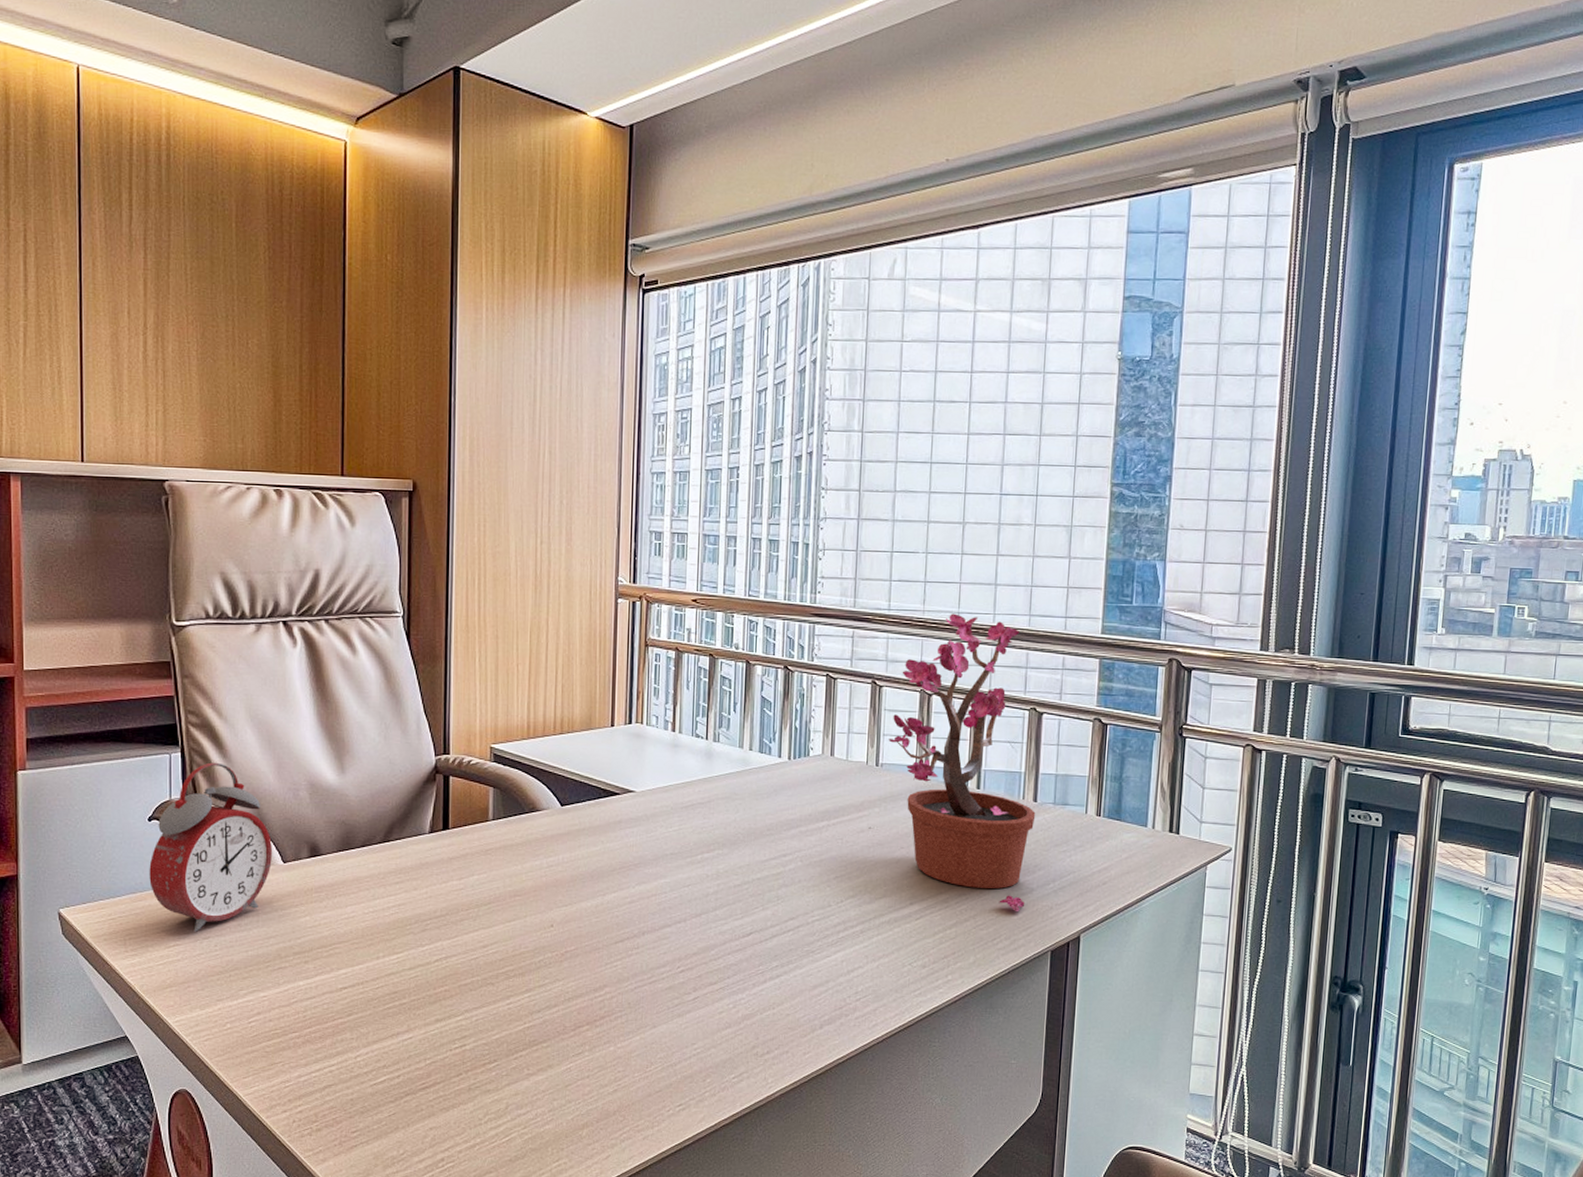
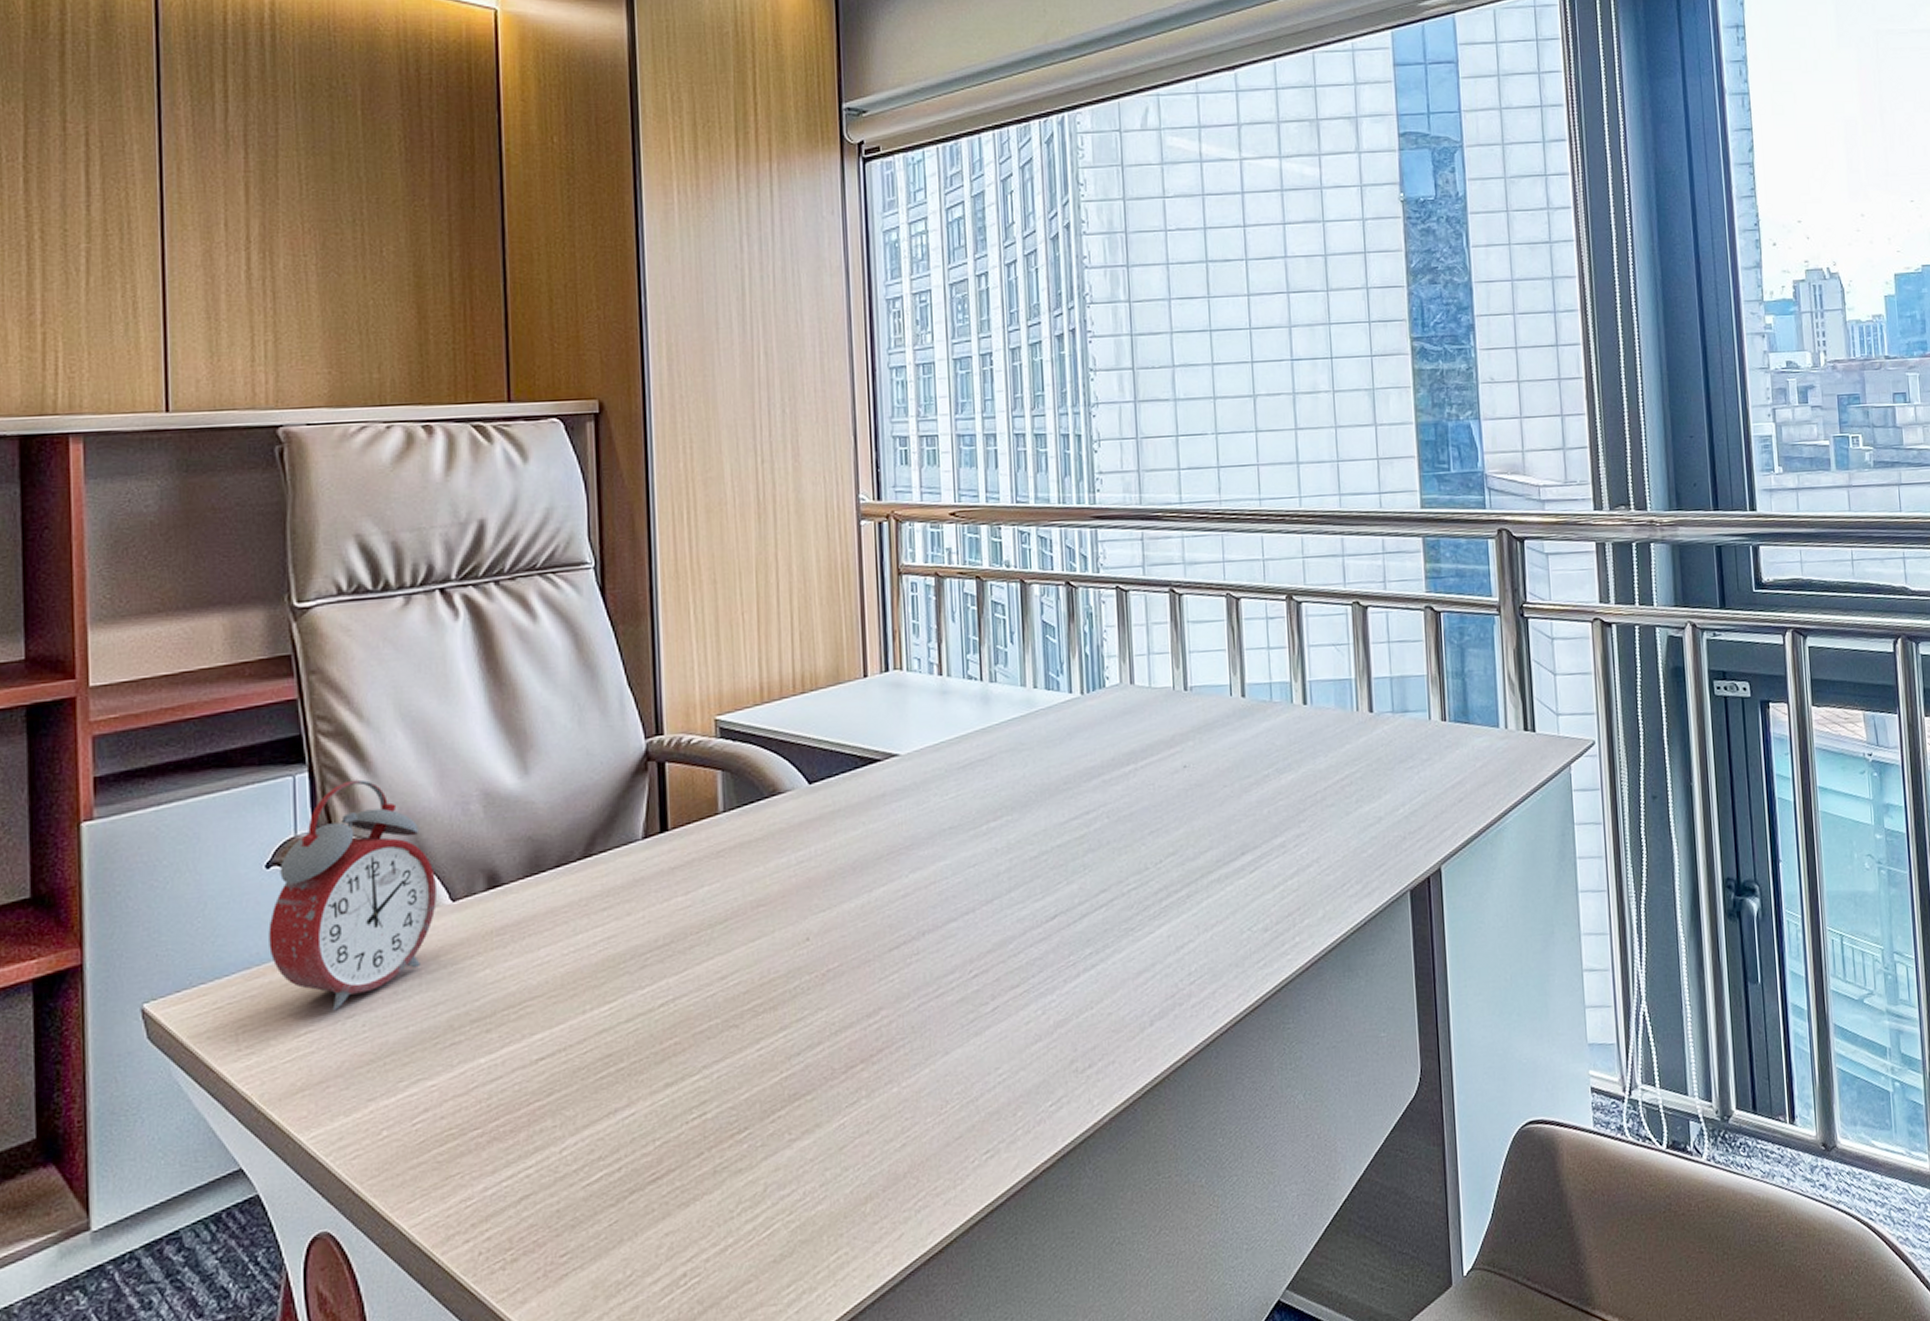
potted plant: present [888,613,1036,913] -> none [1195,501,1374,849]

